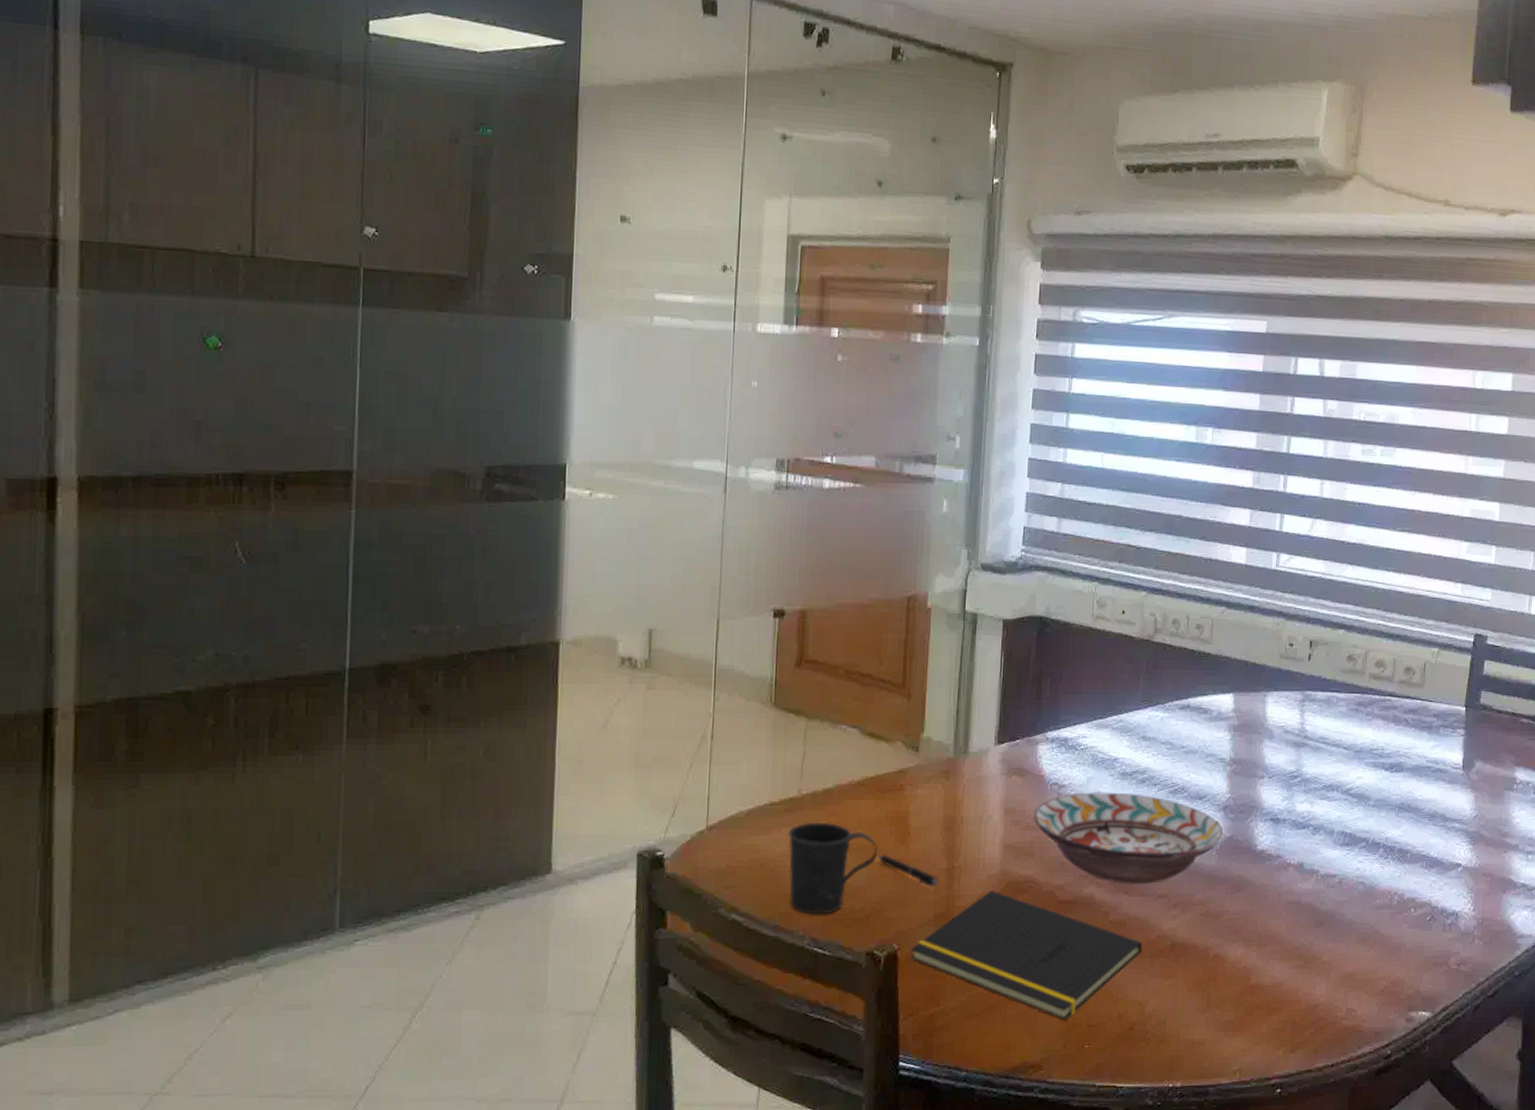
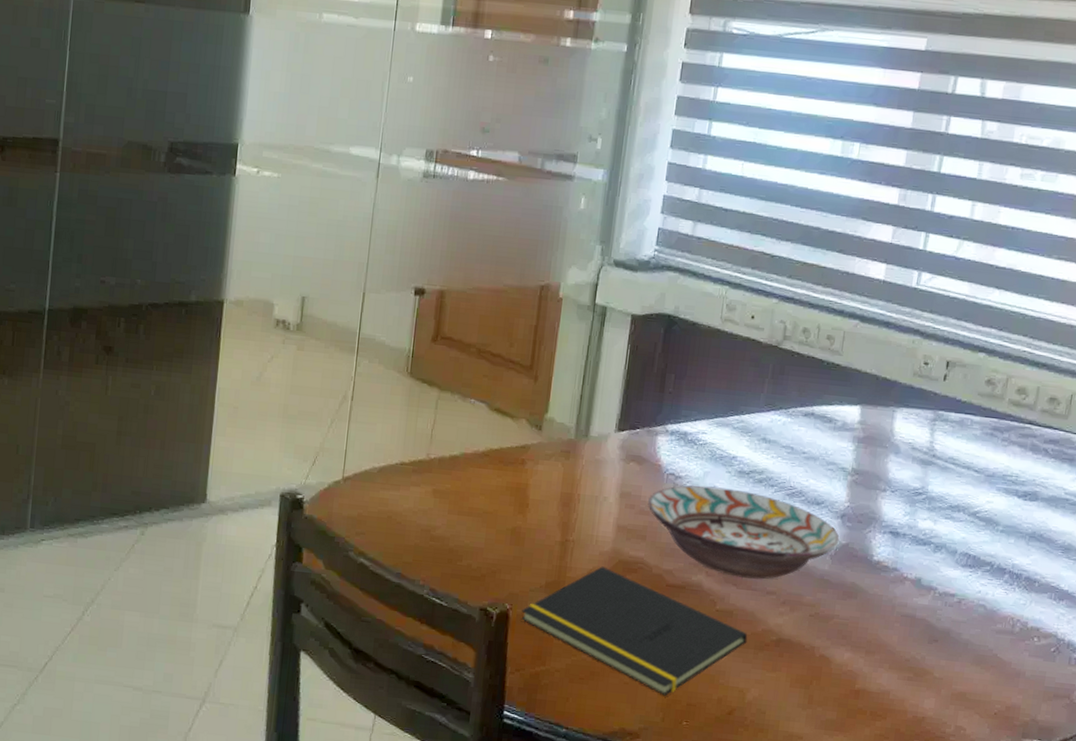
mug: present [787,822,878,915] -> none [413,483,498,569]
pen: present [877,855,939,887] -> none [495,521,553,557]

